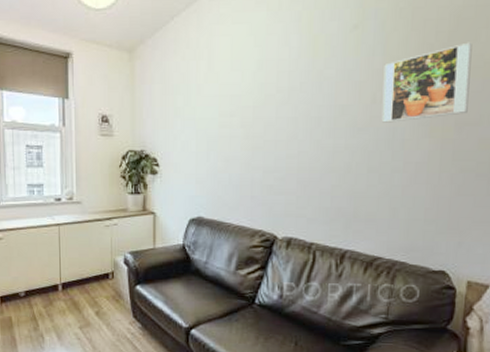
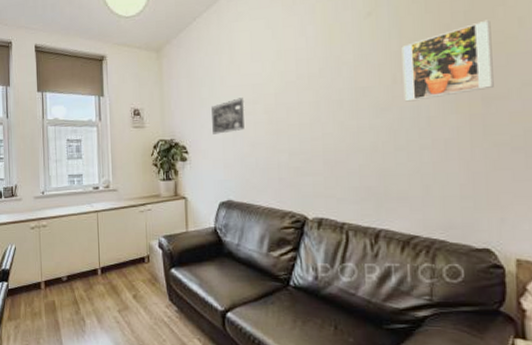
wall art: none [186,109,221,147] -> present [211,98,245,135]

